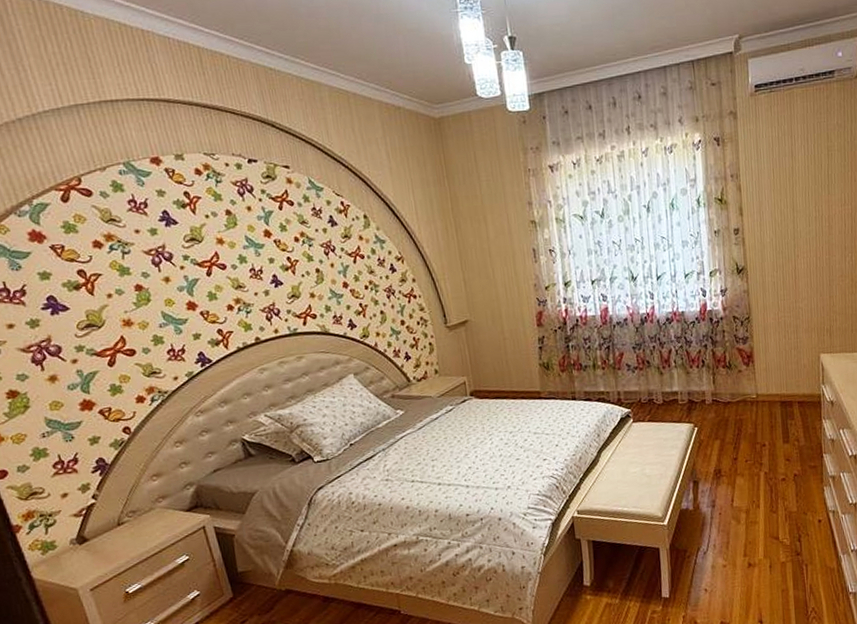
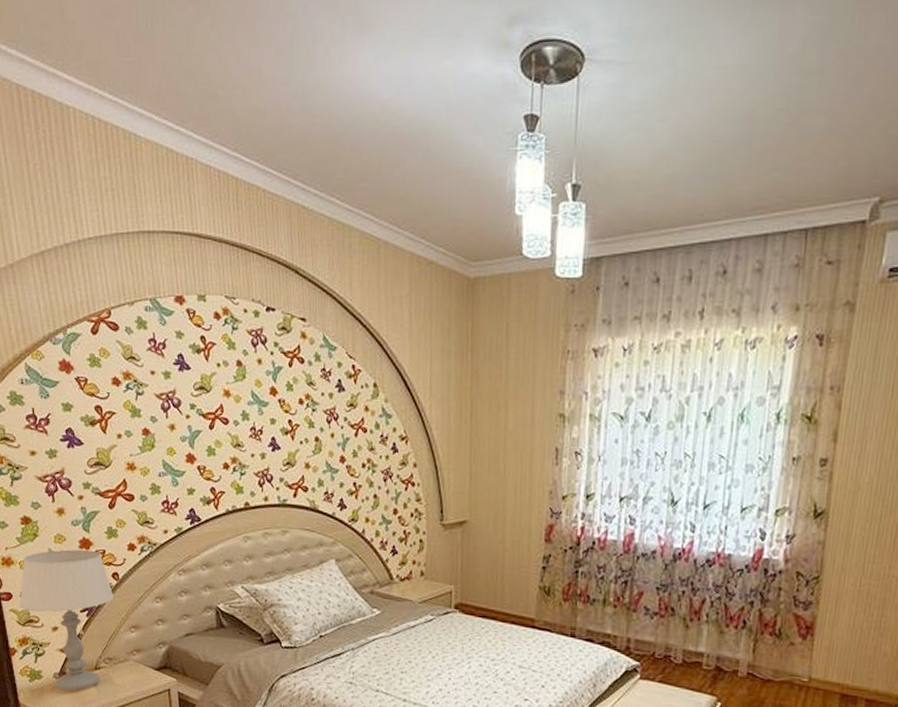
table lamp: none [15,410,129,556] -> present [19,549,114,693]

